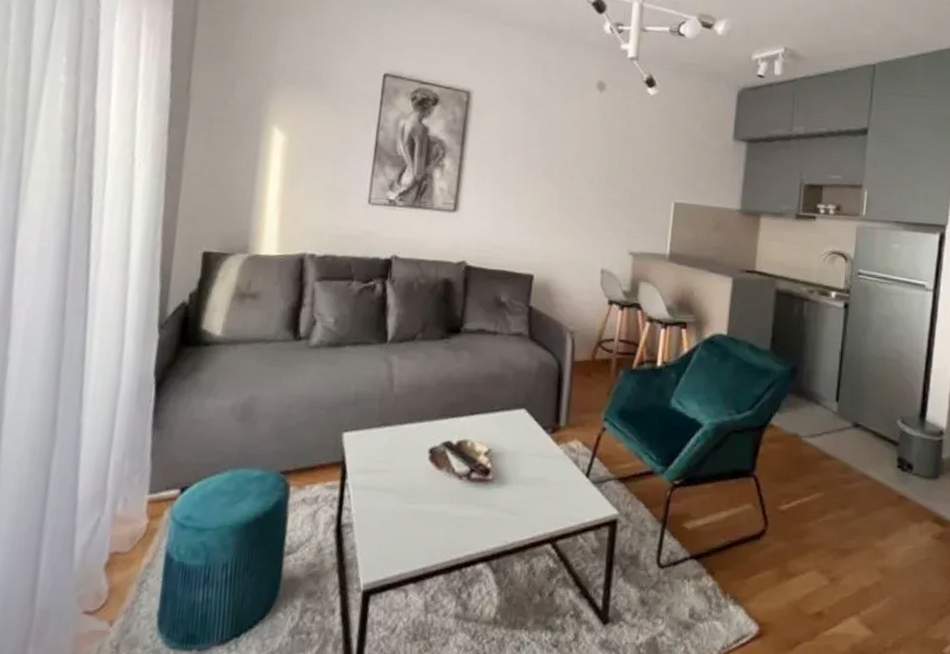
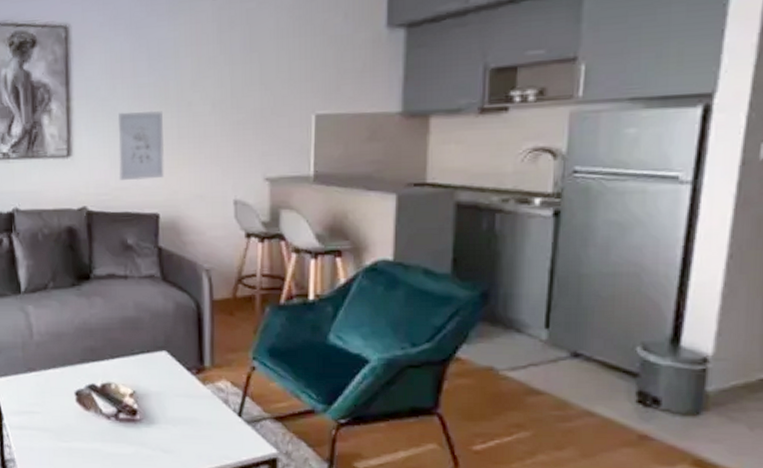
wall art: none [500,177,547,242] -> present [117,110,165,181]

